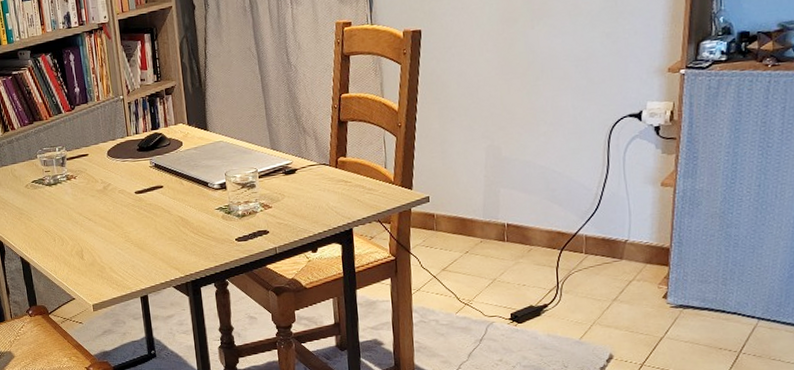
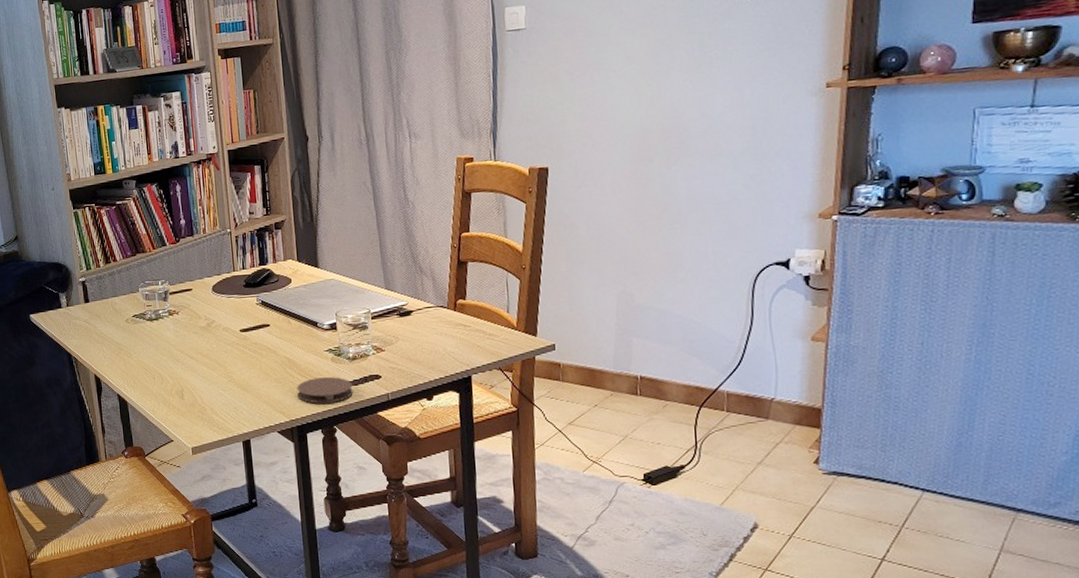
coaster: none [190,233,243,259] -> present [297,377,353,404]

